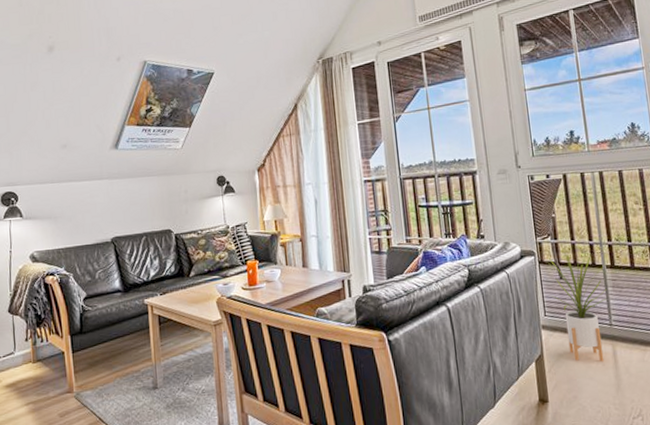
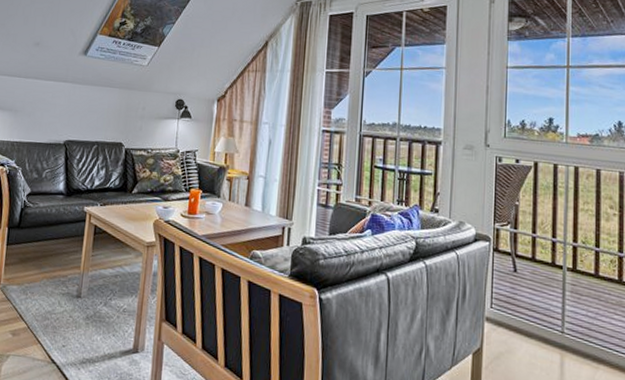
house plant: present [547,249,607,362] -> none [498,241,568,371]

